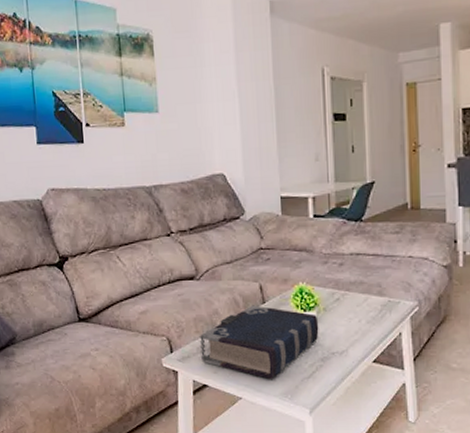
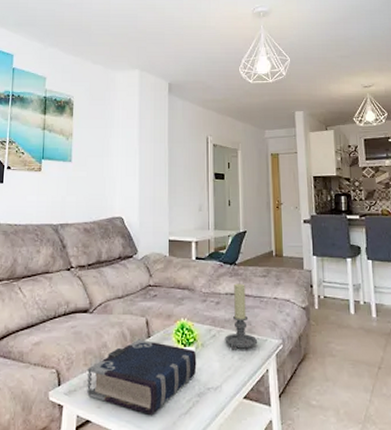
candle holder: none [350,242,389,314] -> present [225,283,258,350]

